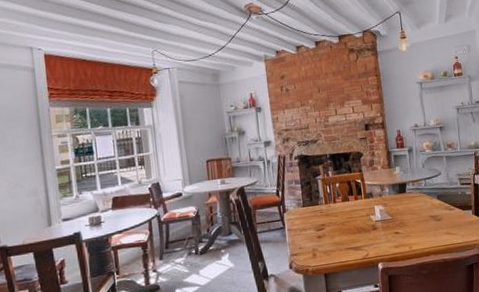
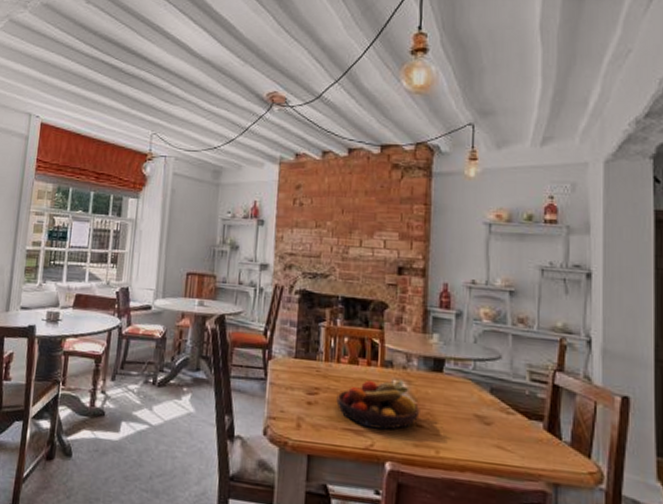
fruit bowl: none [337,204,396,244] -> present [336,379,420,430]

